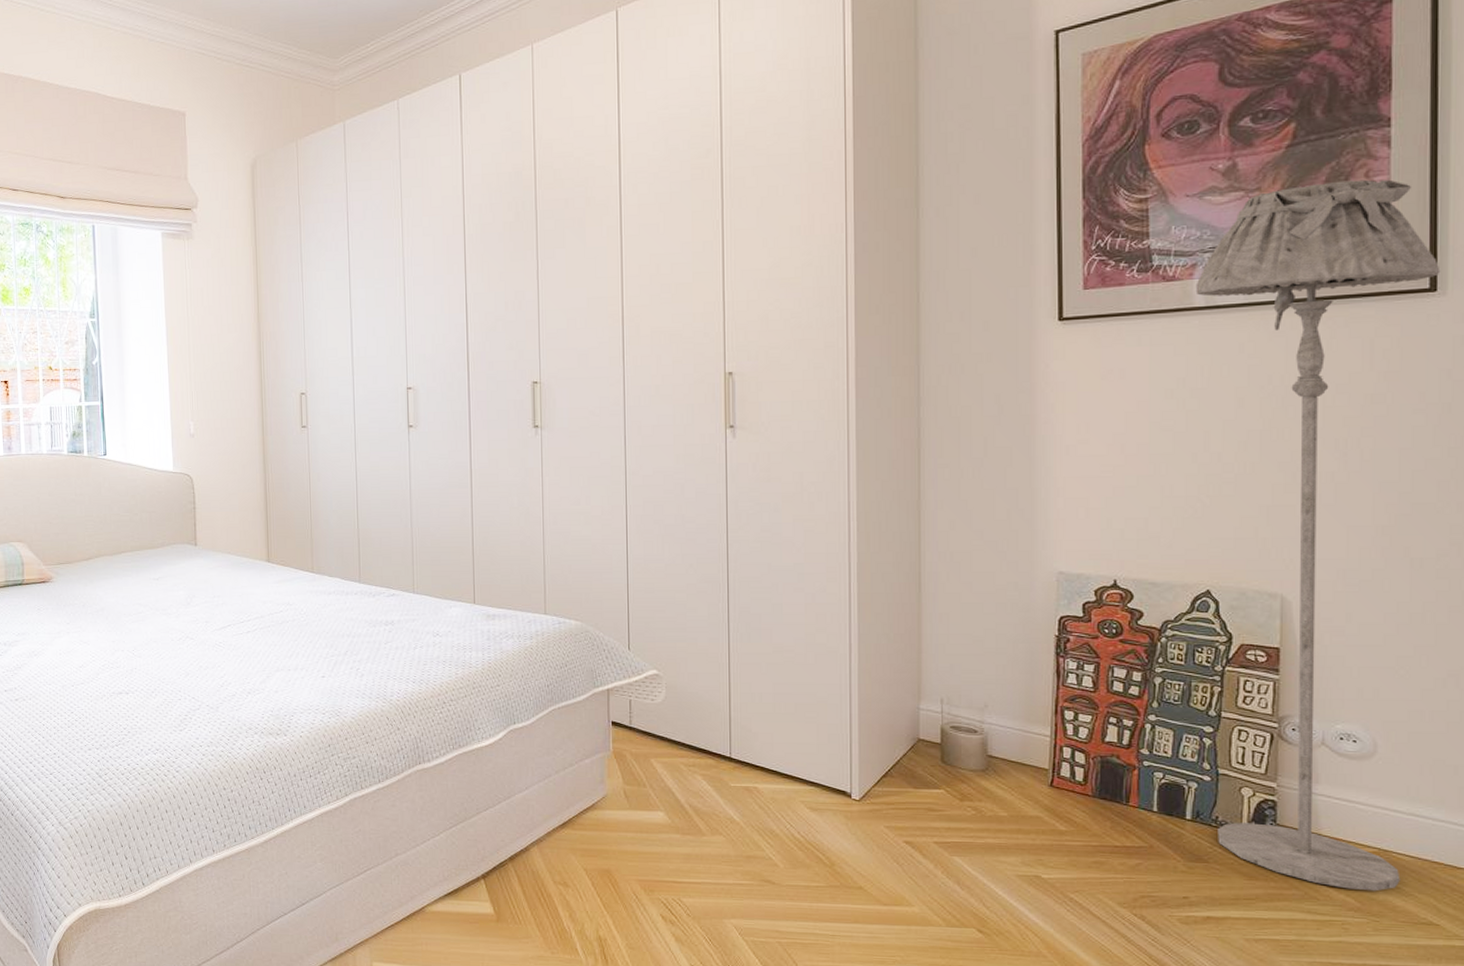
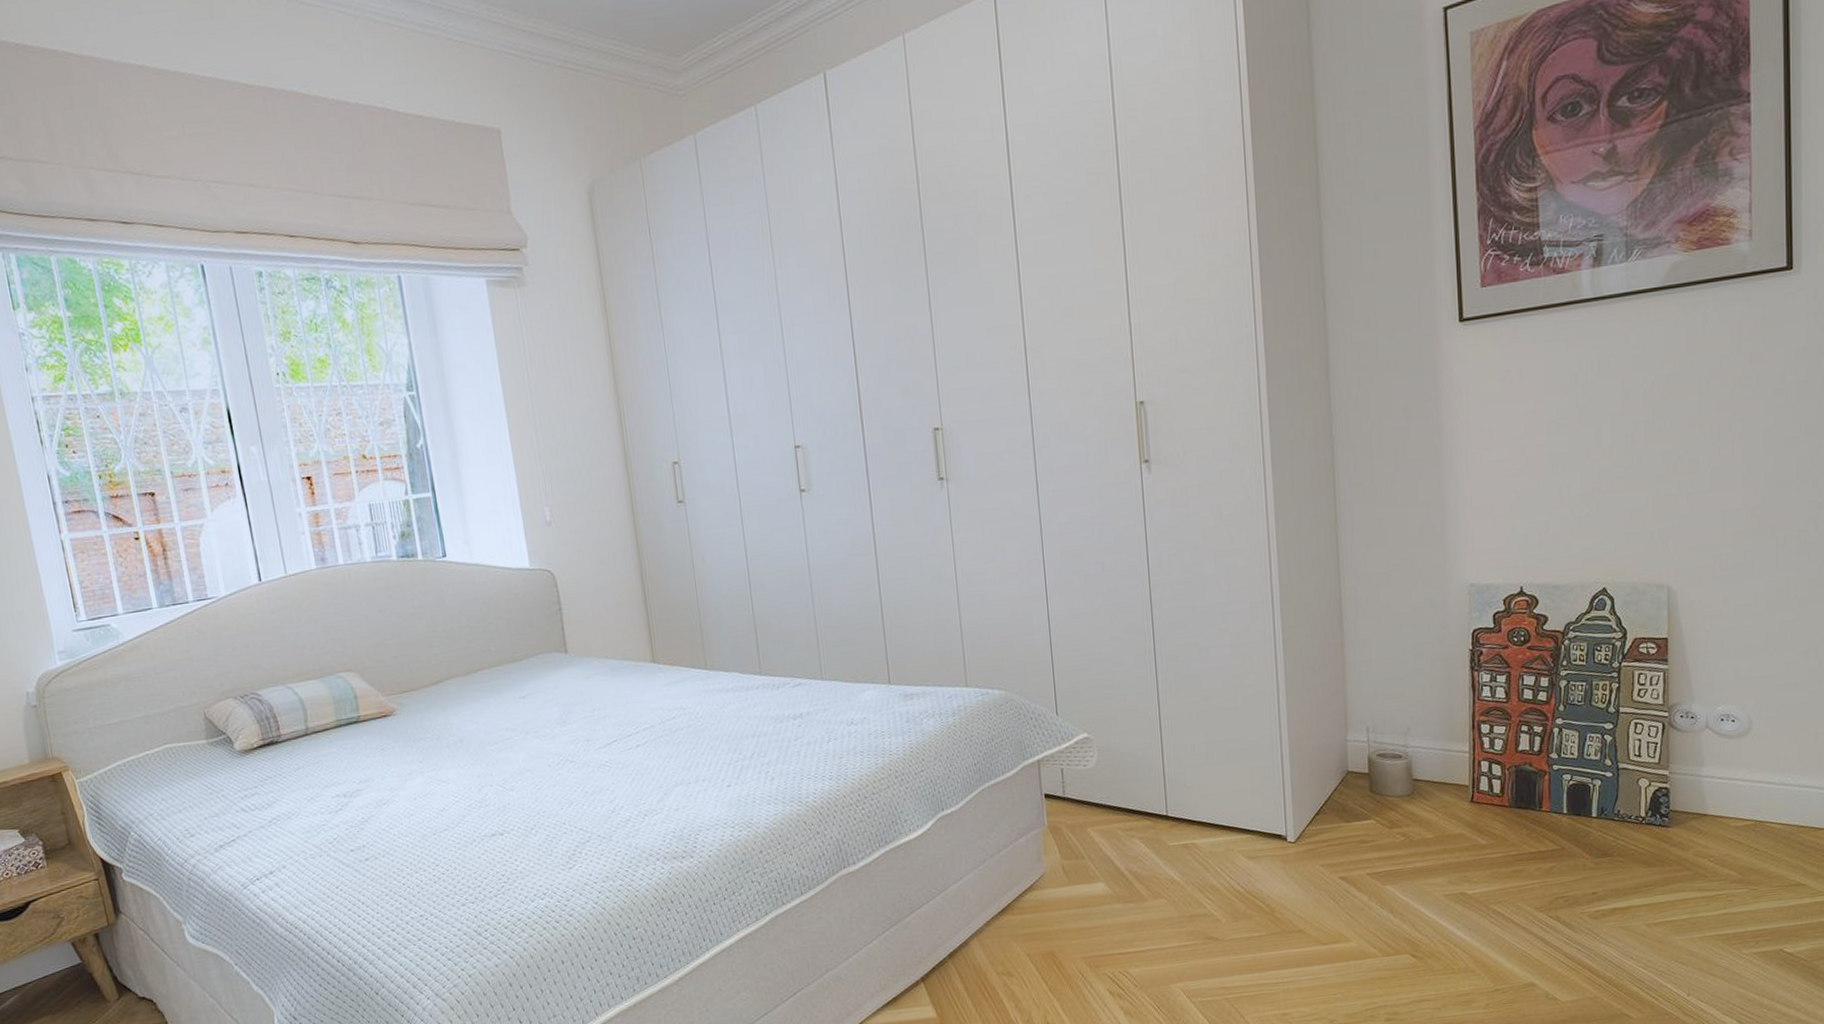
floor lamp: present [1195,179,1441,892] -> none [1583,157,1796,863]

